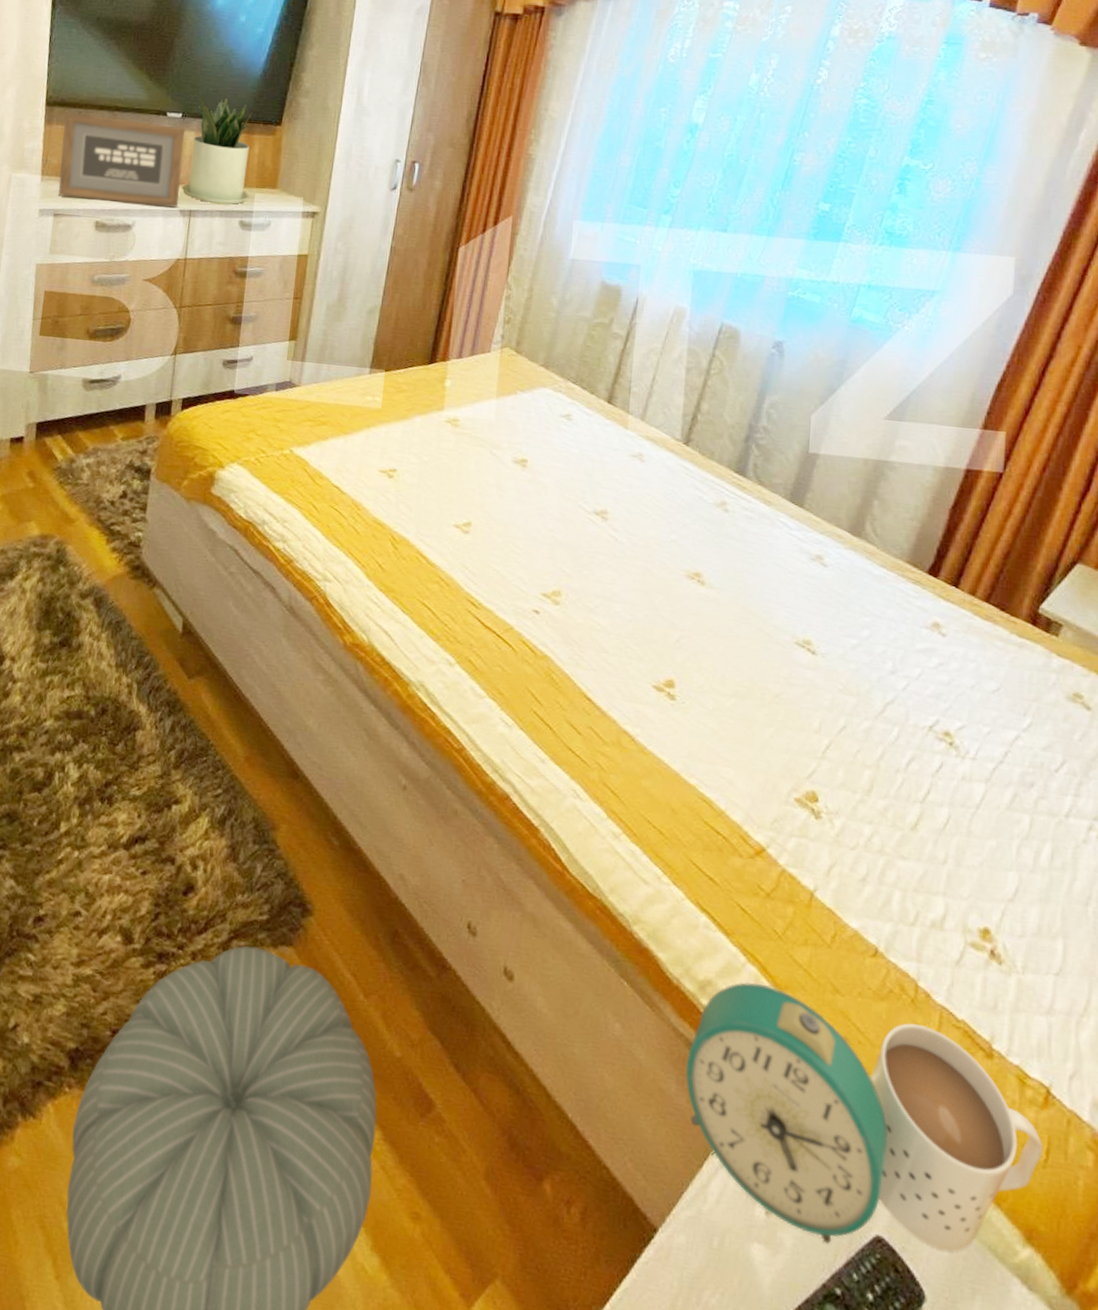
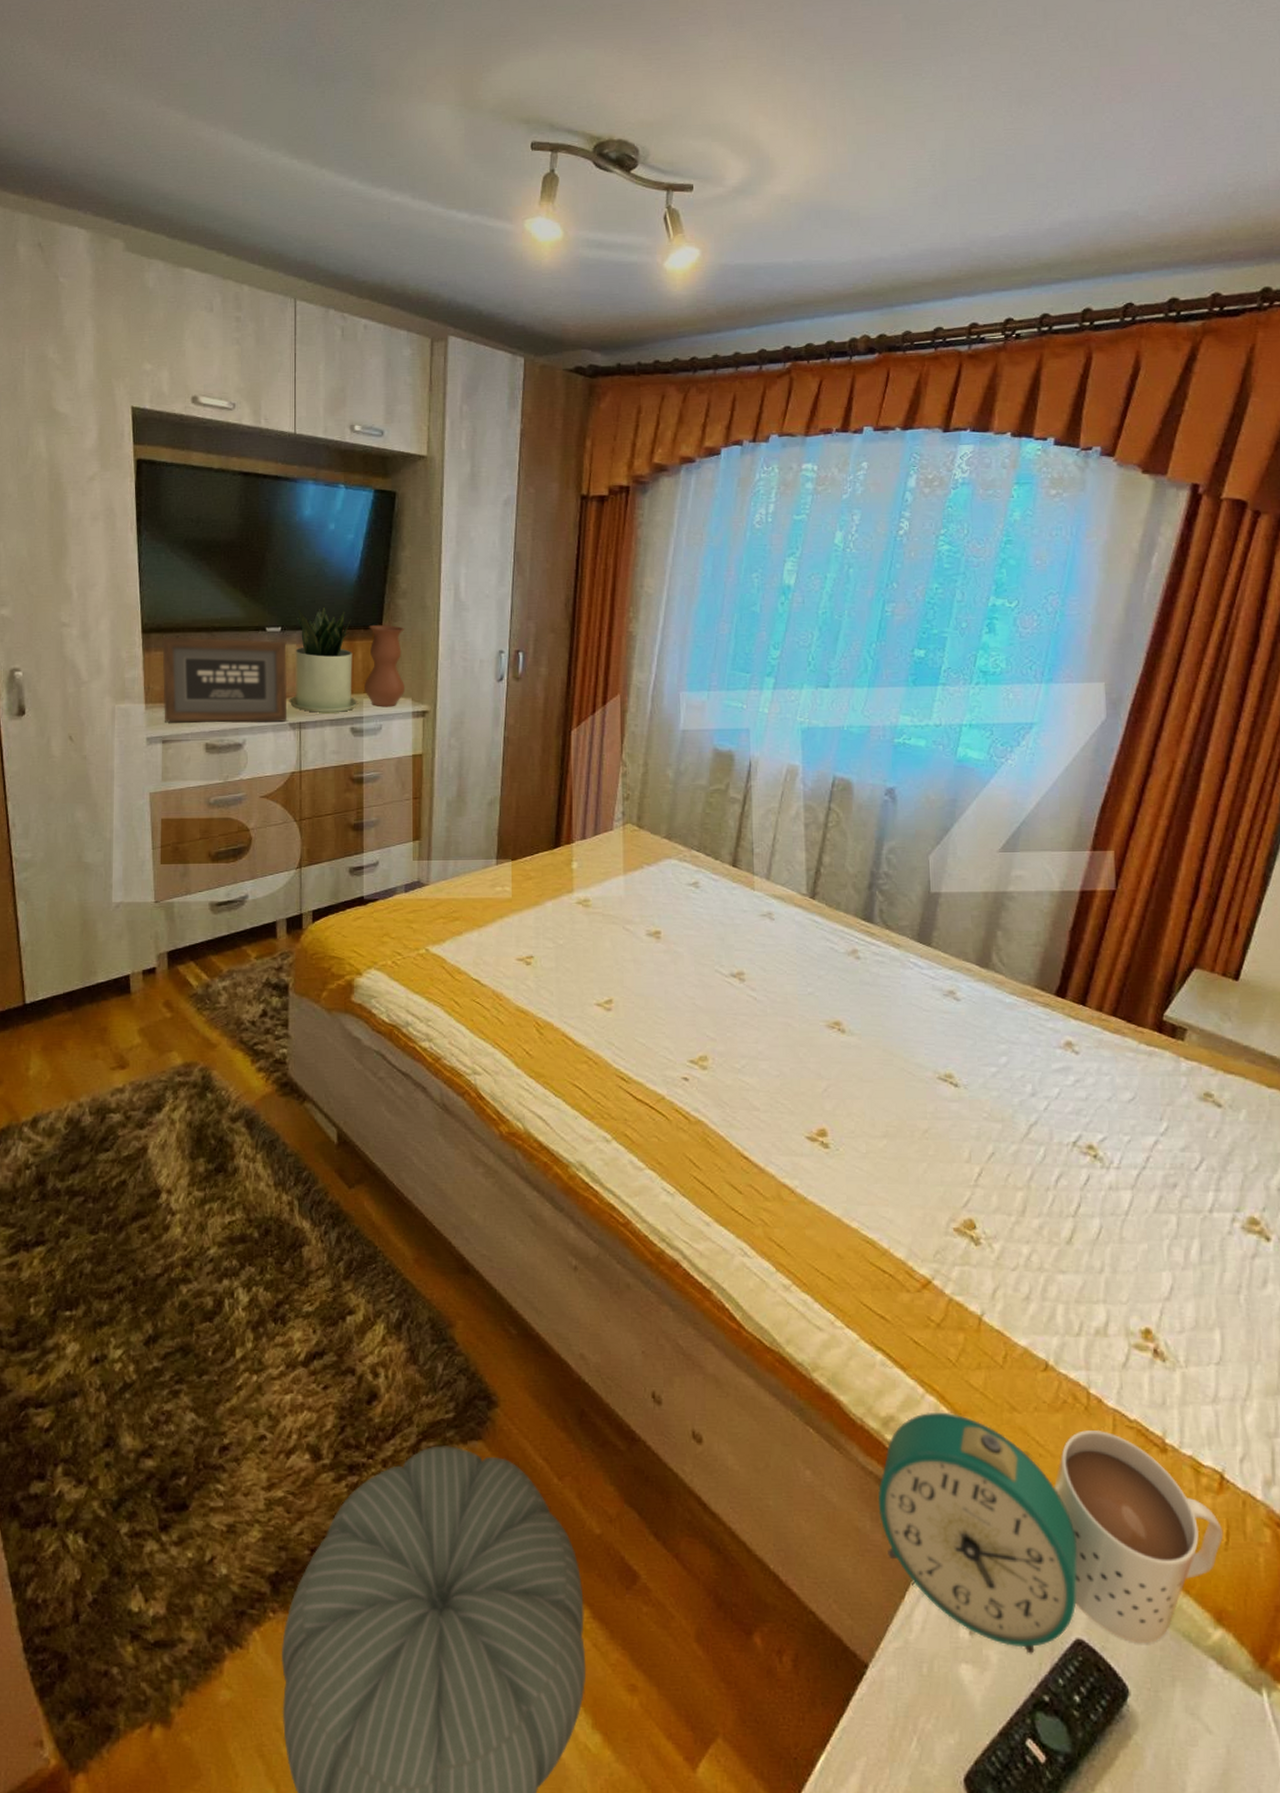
vase: none [257,121,303,205] -> present [365,625,404,707]

